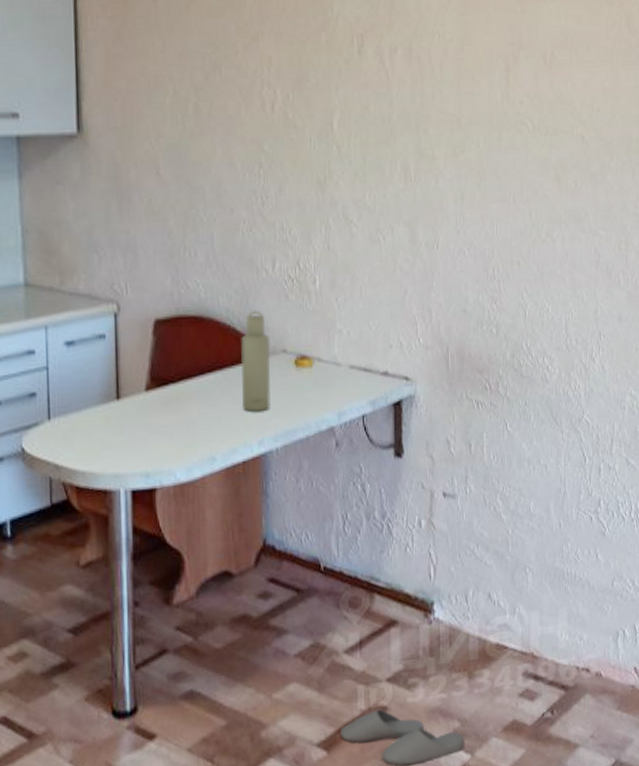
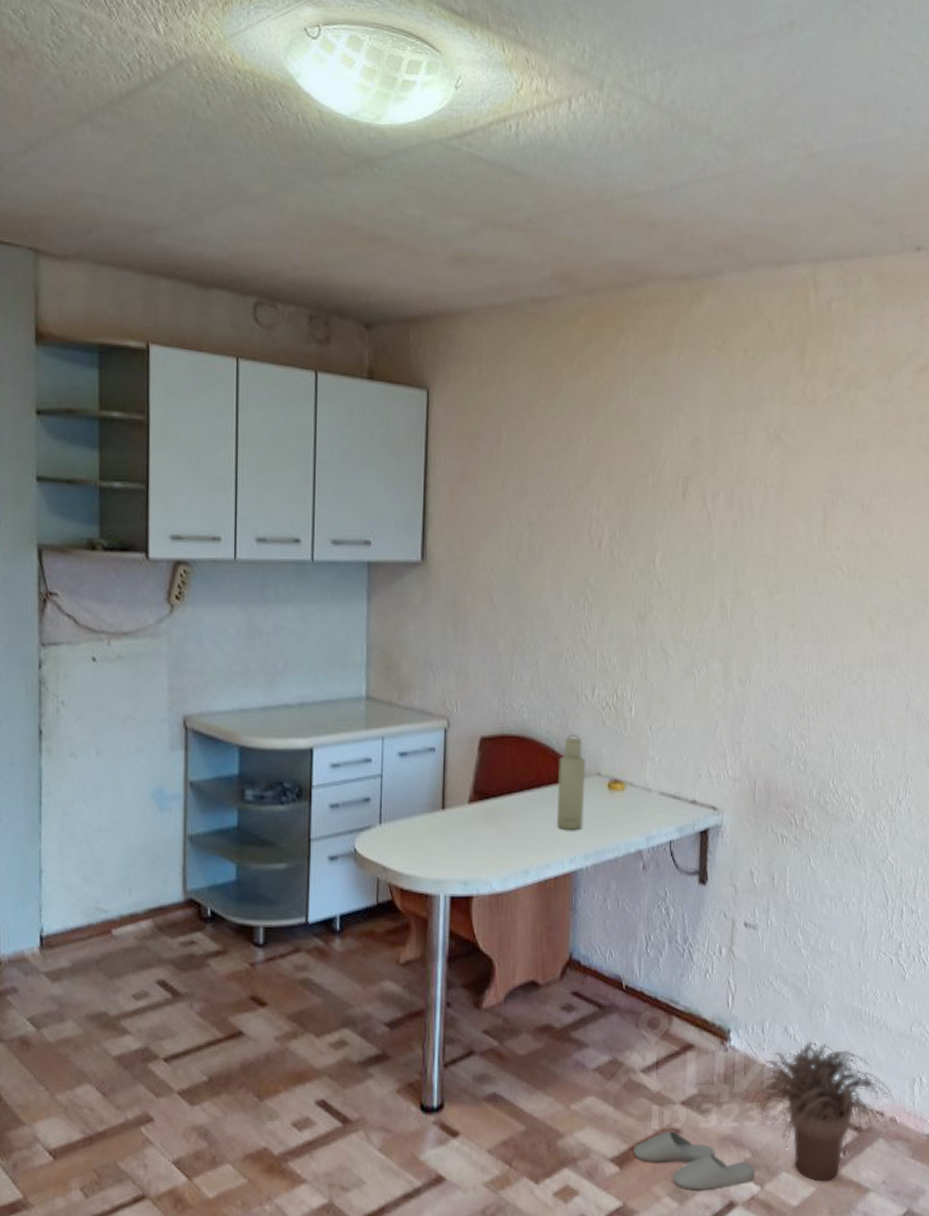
potted plant: none [458,606,600,744] -> present [752,1041,896,1182]

